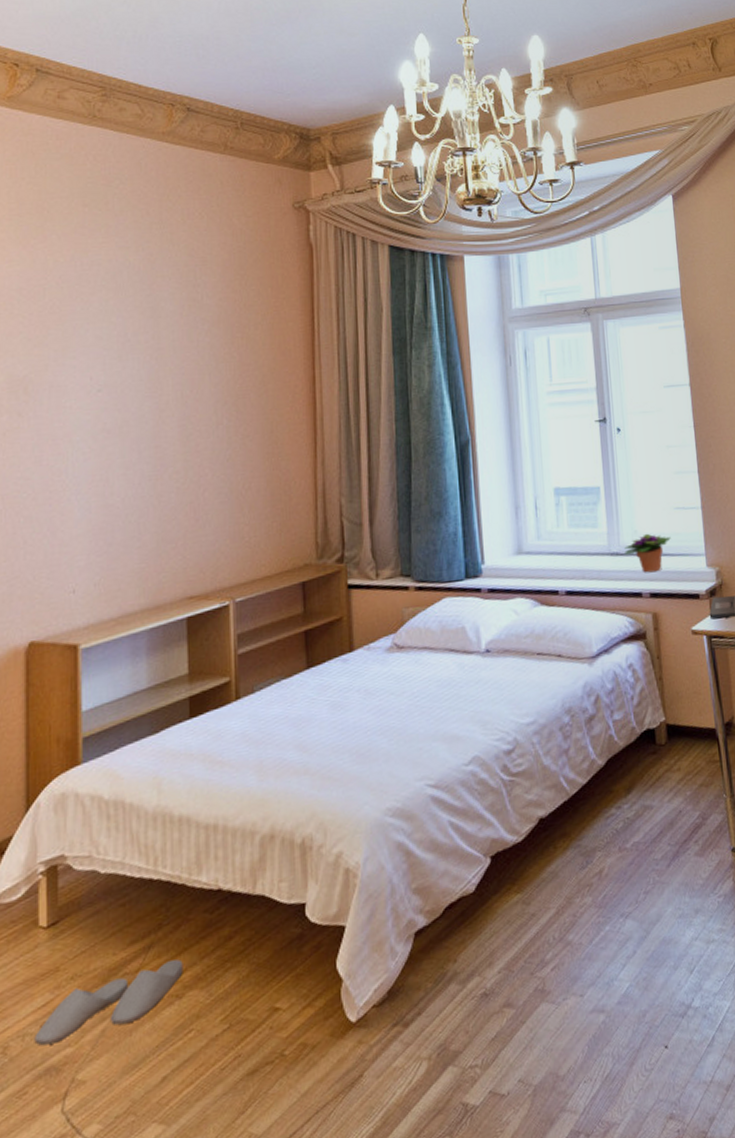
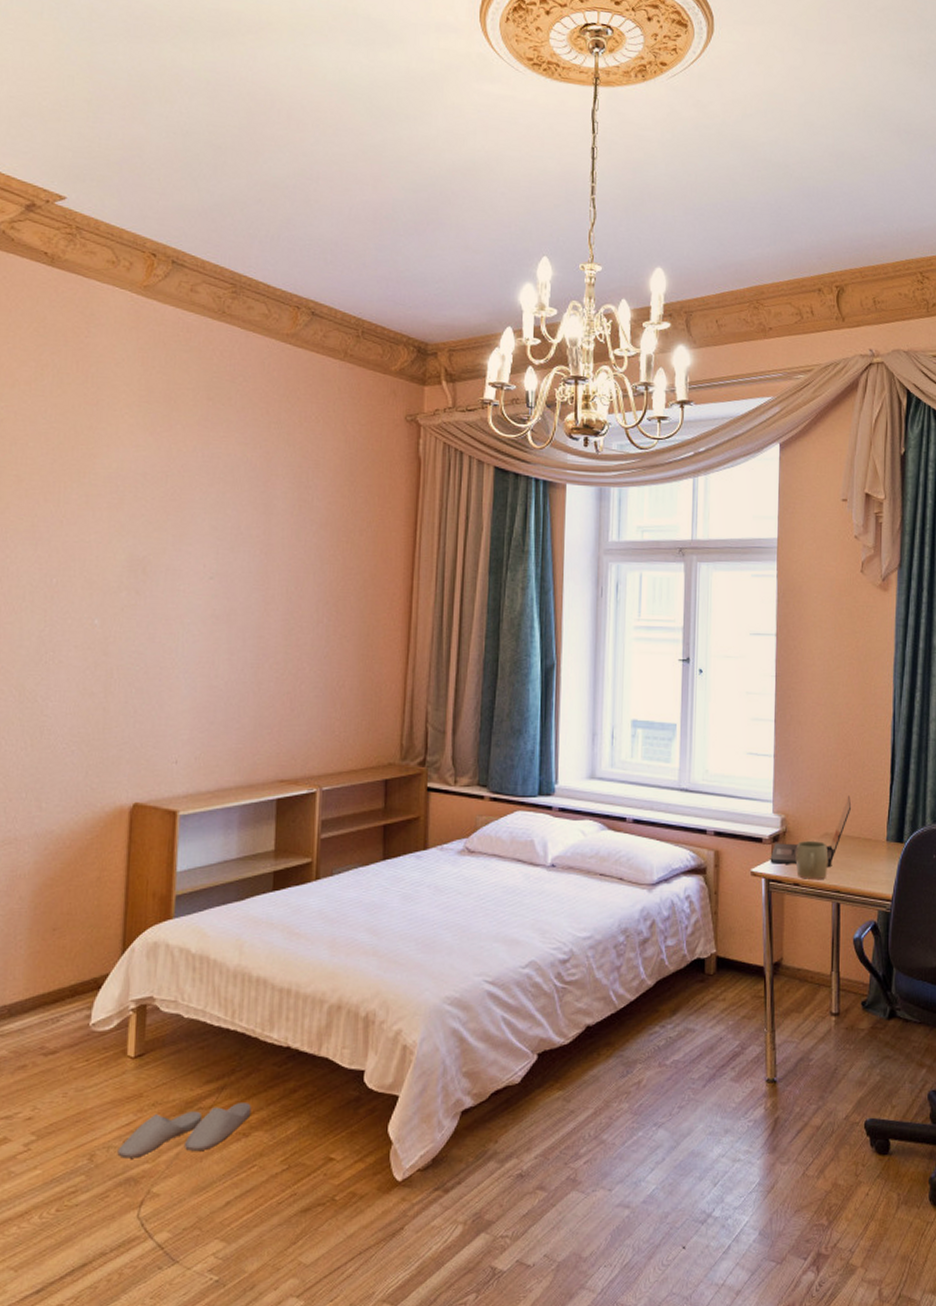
potted flower: present [624,533,671,573] -> none [694,774,741,812]

